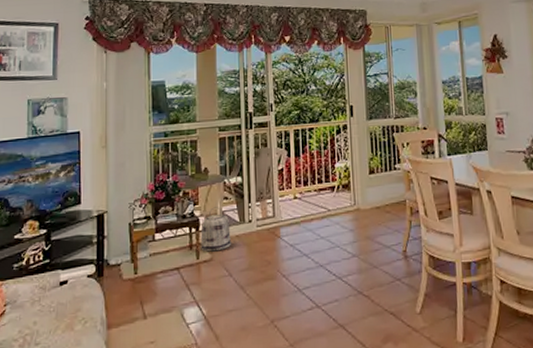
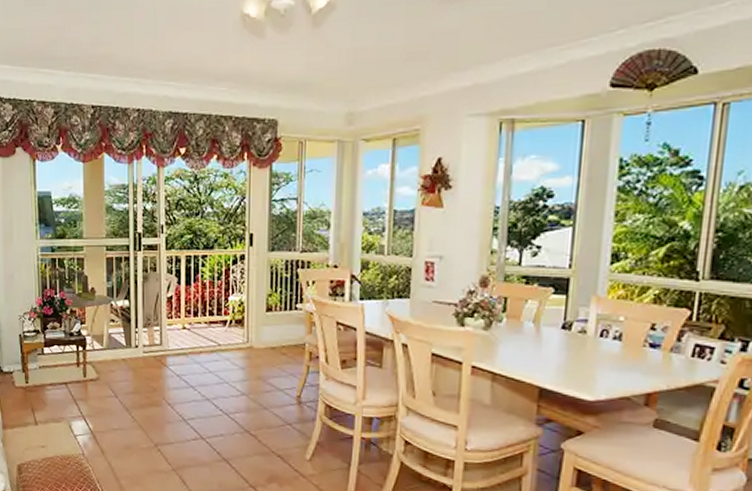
basket: present [200,207,232,252] -> none [87,328,118,372]

